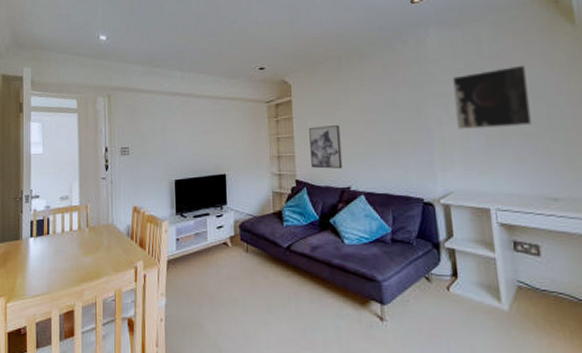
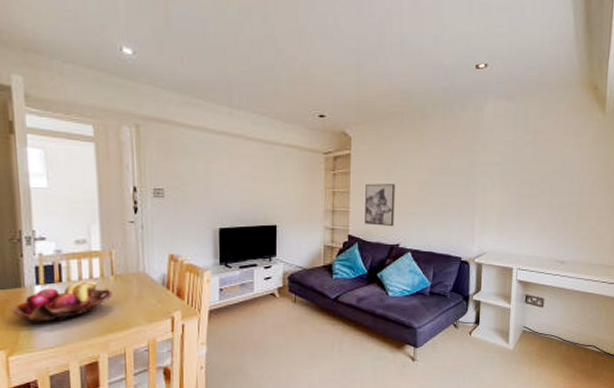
fruit basket: none [11,233,87,272] -> present [11,281,113,323]
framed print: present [452,64,532,130] -> none [499,143,562,199]

